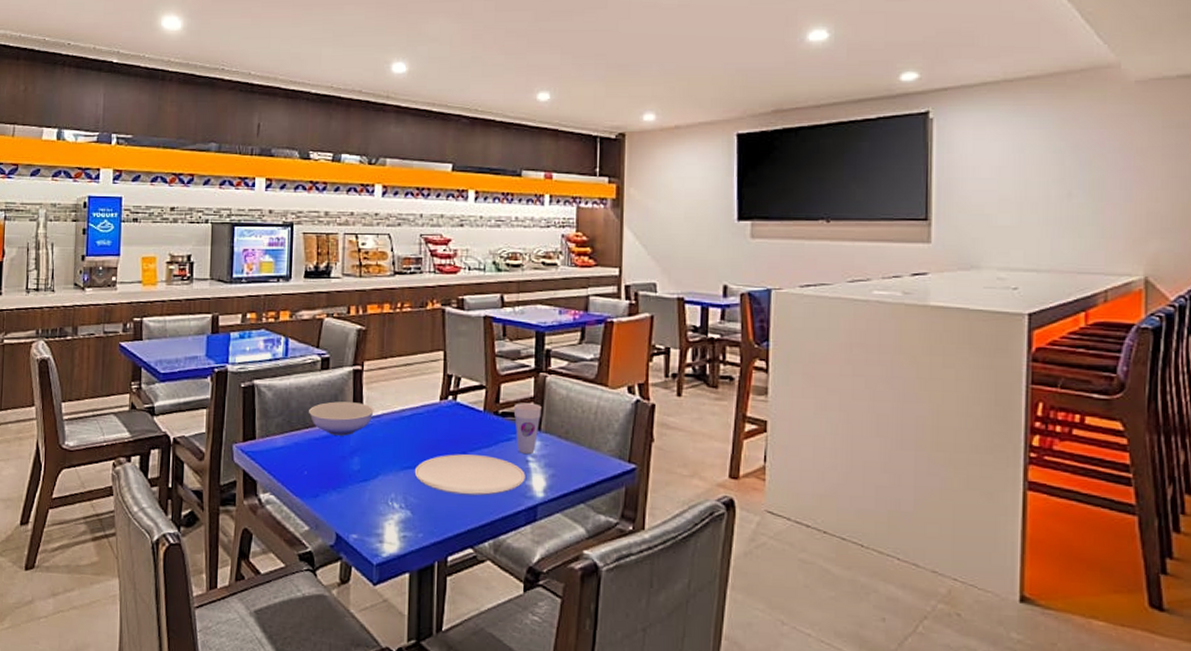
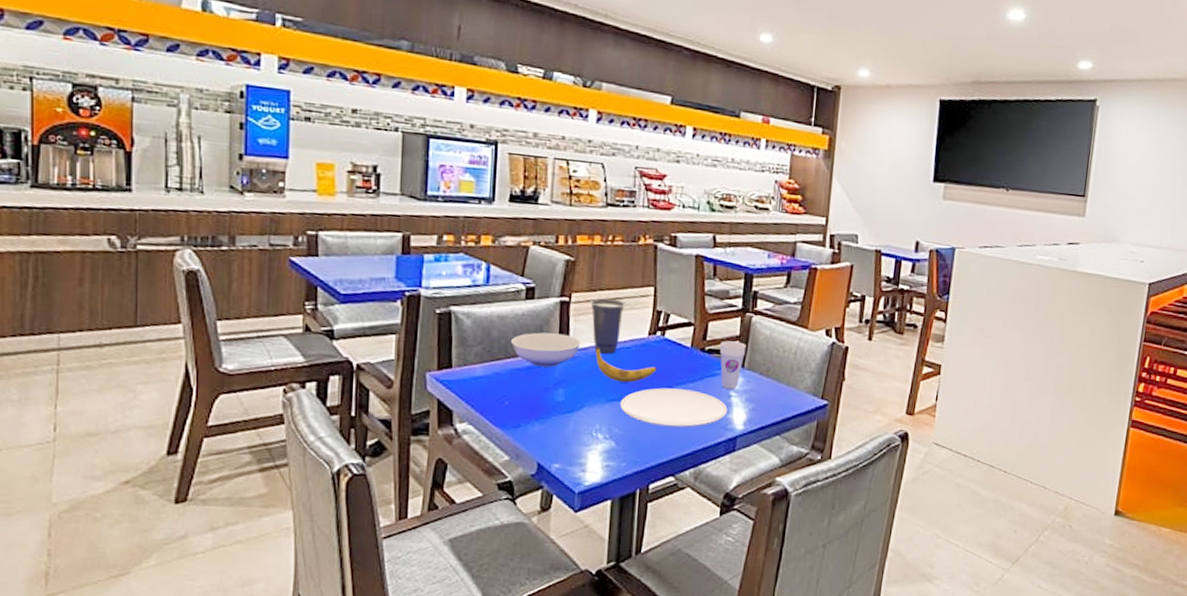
cup: none [381,365,417,421] -> present [589,298,627,354]
banana: none [389,413,451,450] -> present [595,346,658,383]

